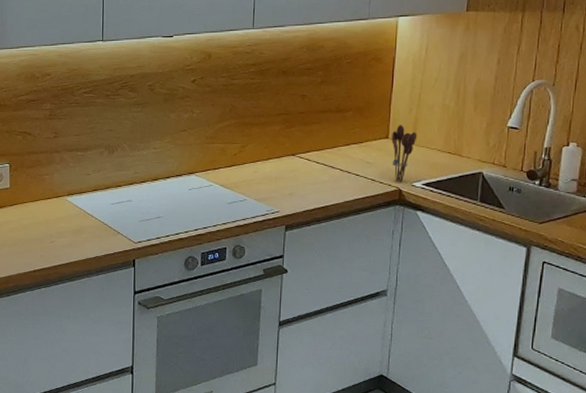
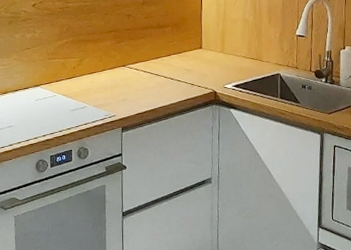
utensil holder: present [392,125,418,182] -> none [205,37,226,85]

